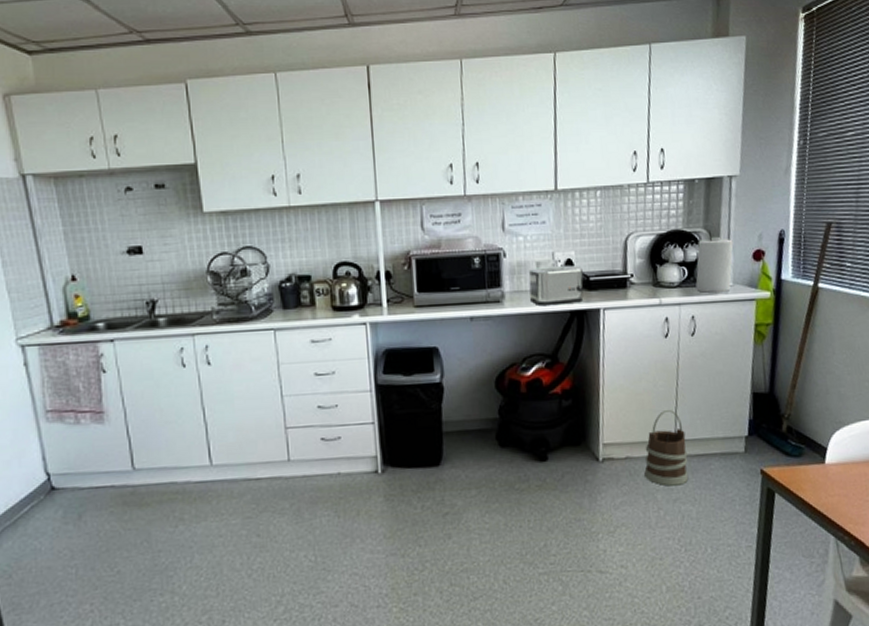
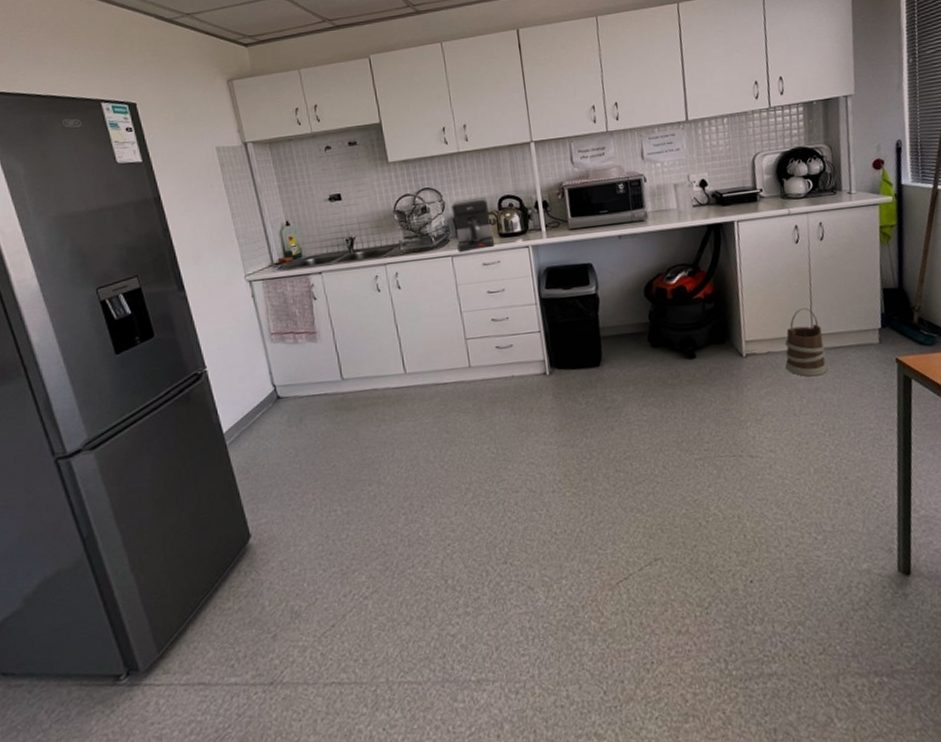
coffee maker: none [277,261,327,325] -> present [451,196,495,252]
toaster: present [528,265,584,307] -> none [667,184,718,223]
paper towel holder: present [695,236,734,294] -> none [820,150,854,202]

